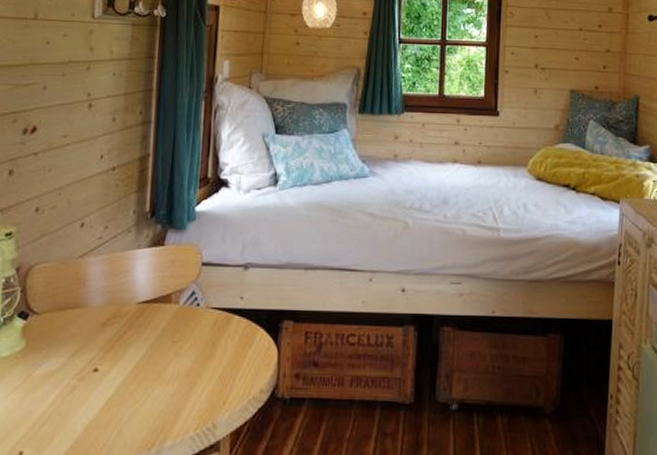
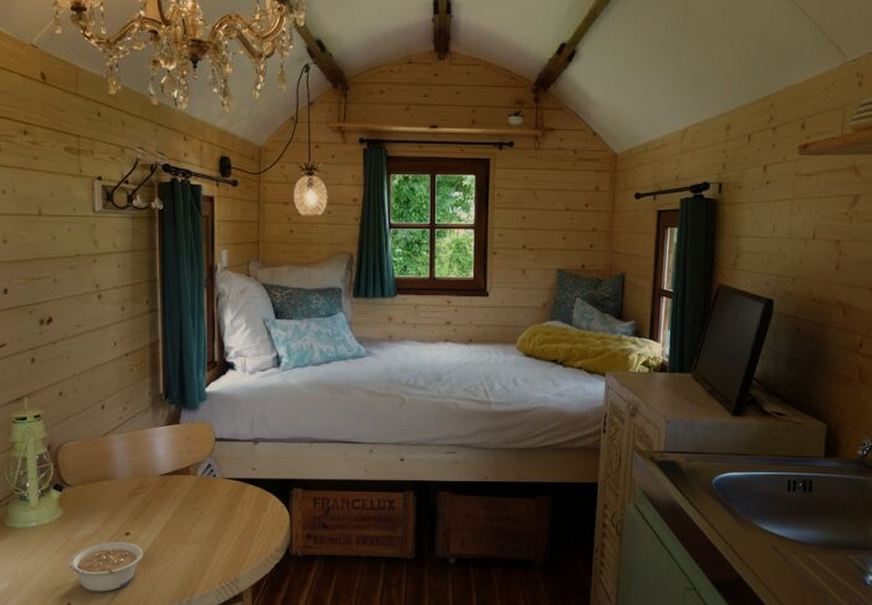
legume: none [26,379,112,439] -> present [69,542,144,592]

